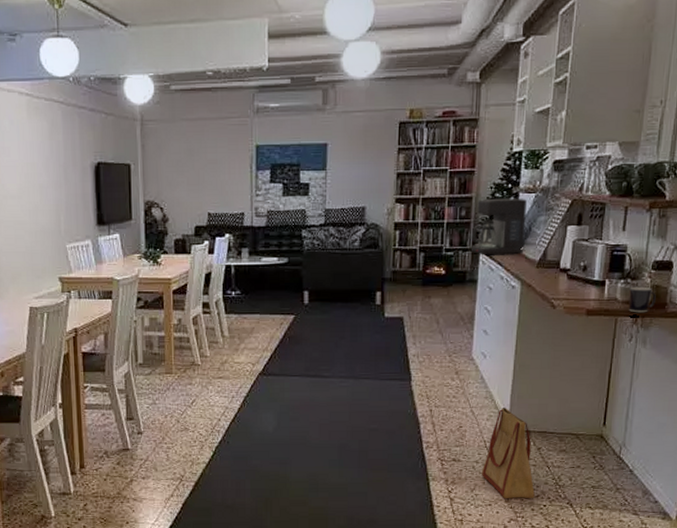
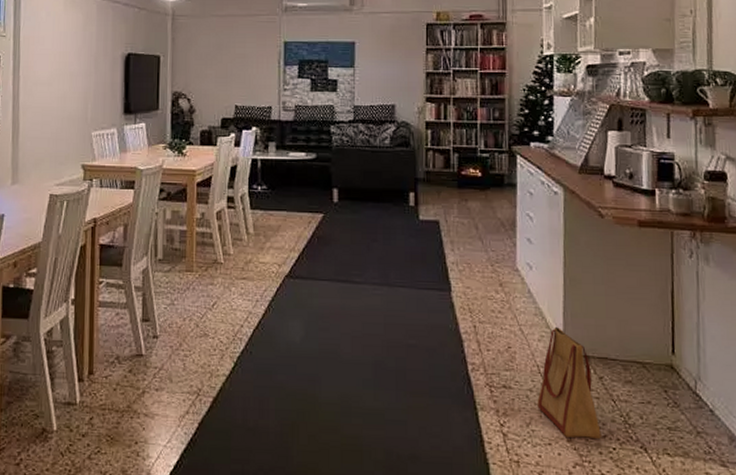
coffee maker: present [470,198,527,256] -> none [507,100,564,159]
mug: present [628,286,656,313] -> none [683,197,713,227]

